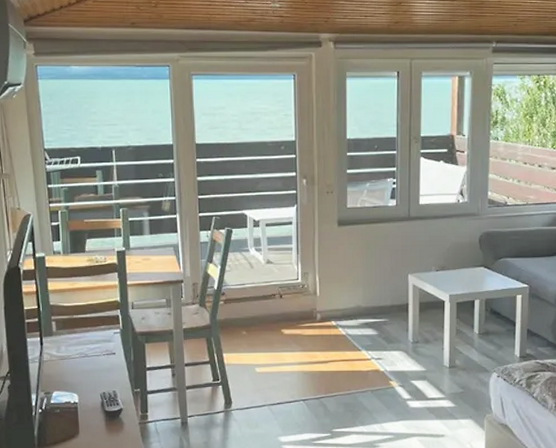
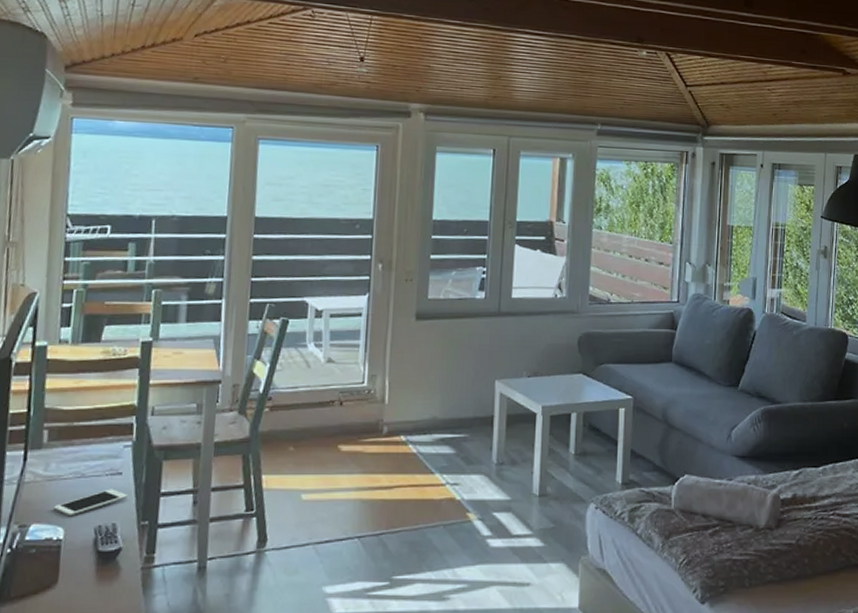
cell phone: none [68,365,122,386] -> present [54,489,128,517]

